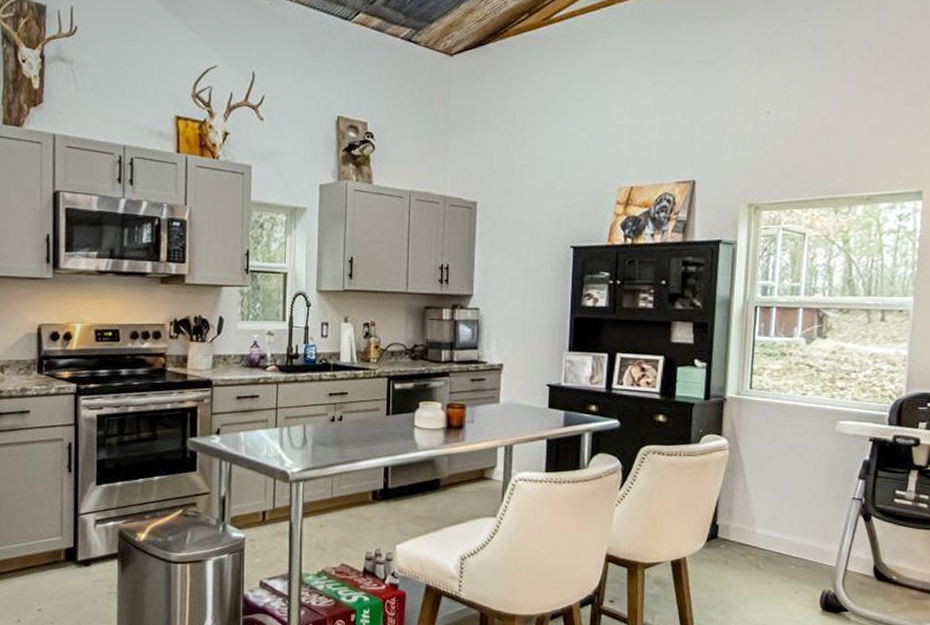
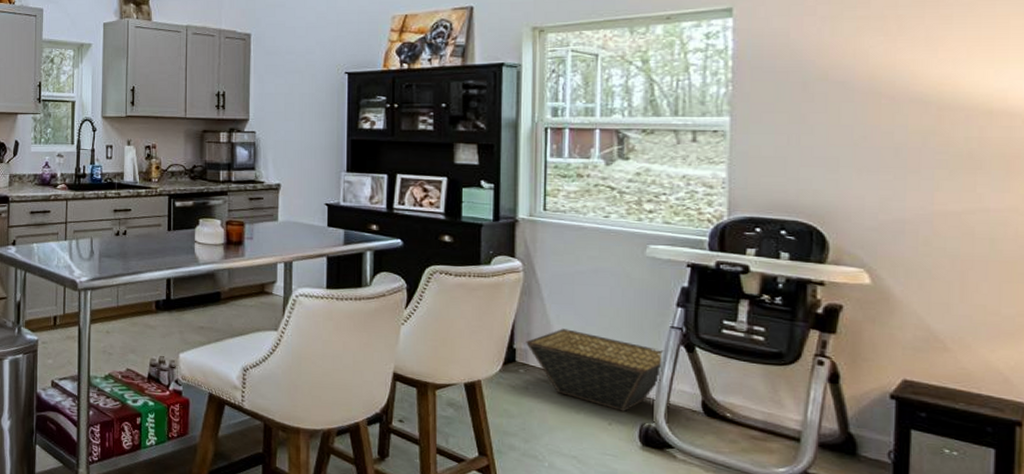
basket: none [728,504,847,580] -> present [526,329,666,411]

